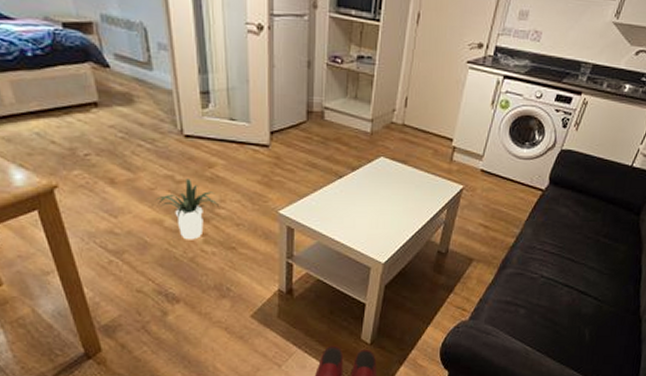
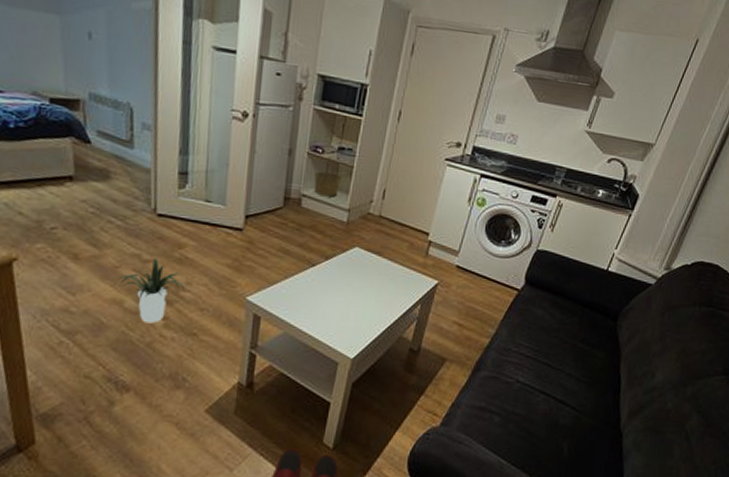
basket: none [335,82,364,108] -> present [314,171,343,197]

